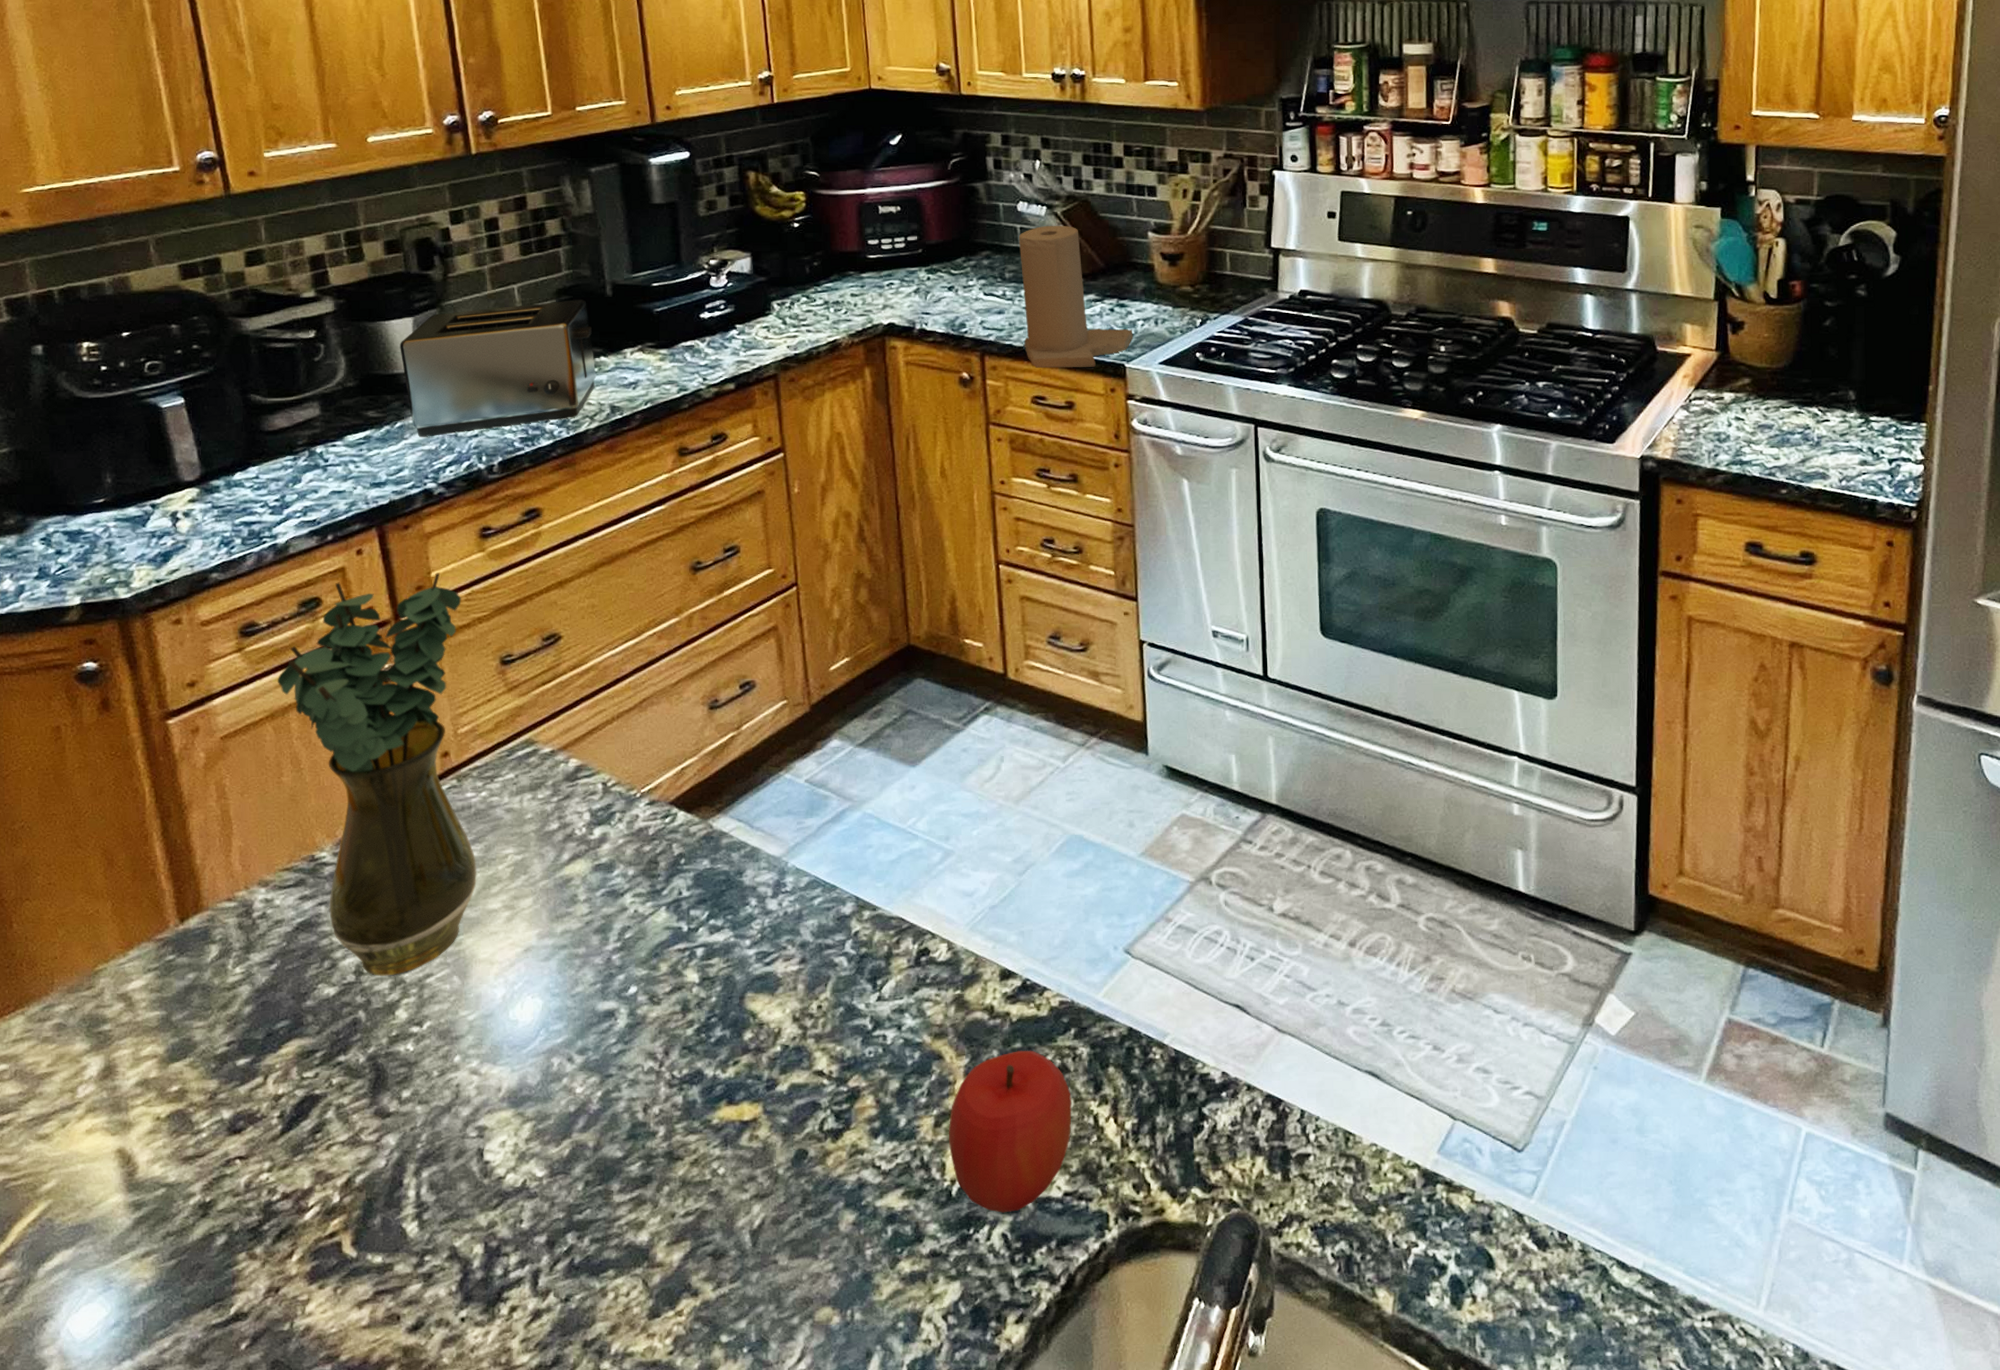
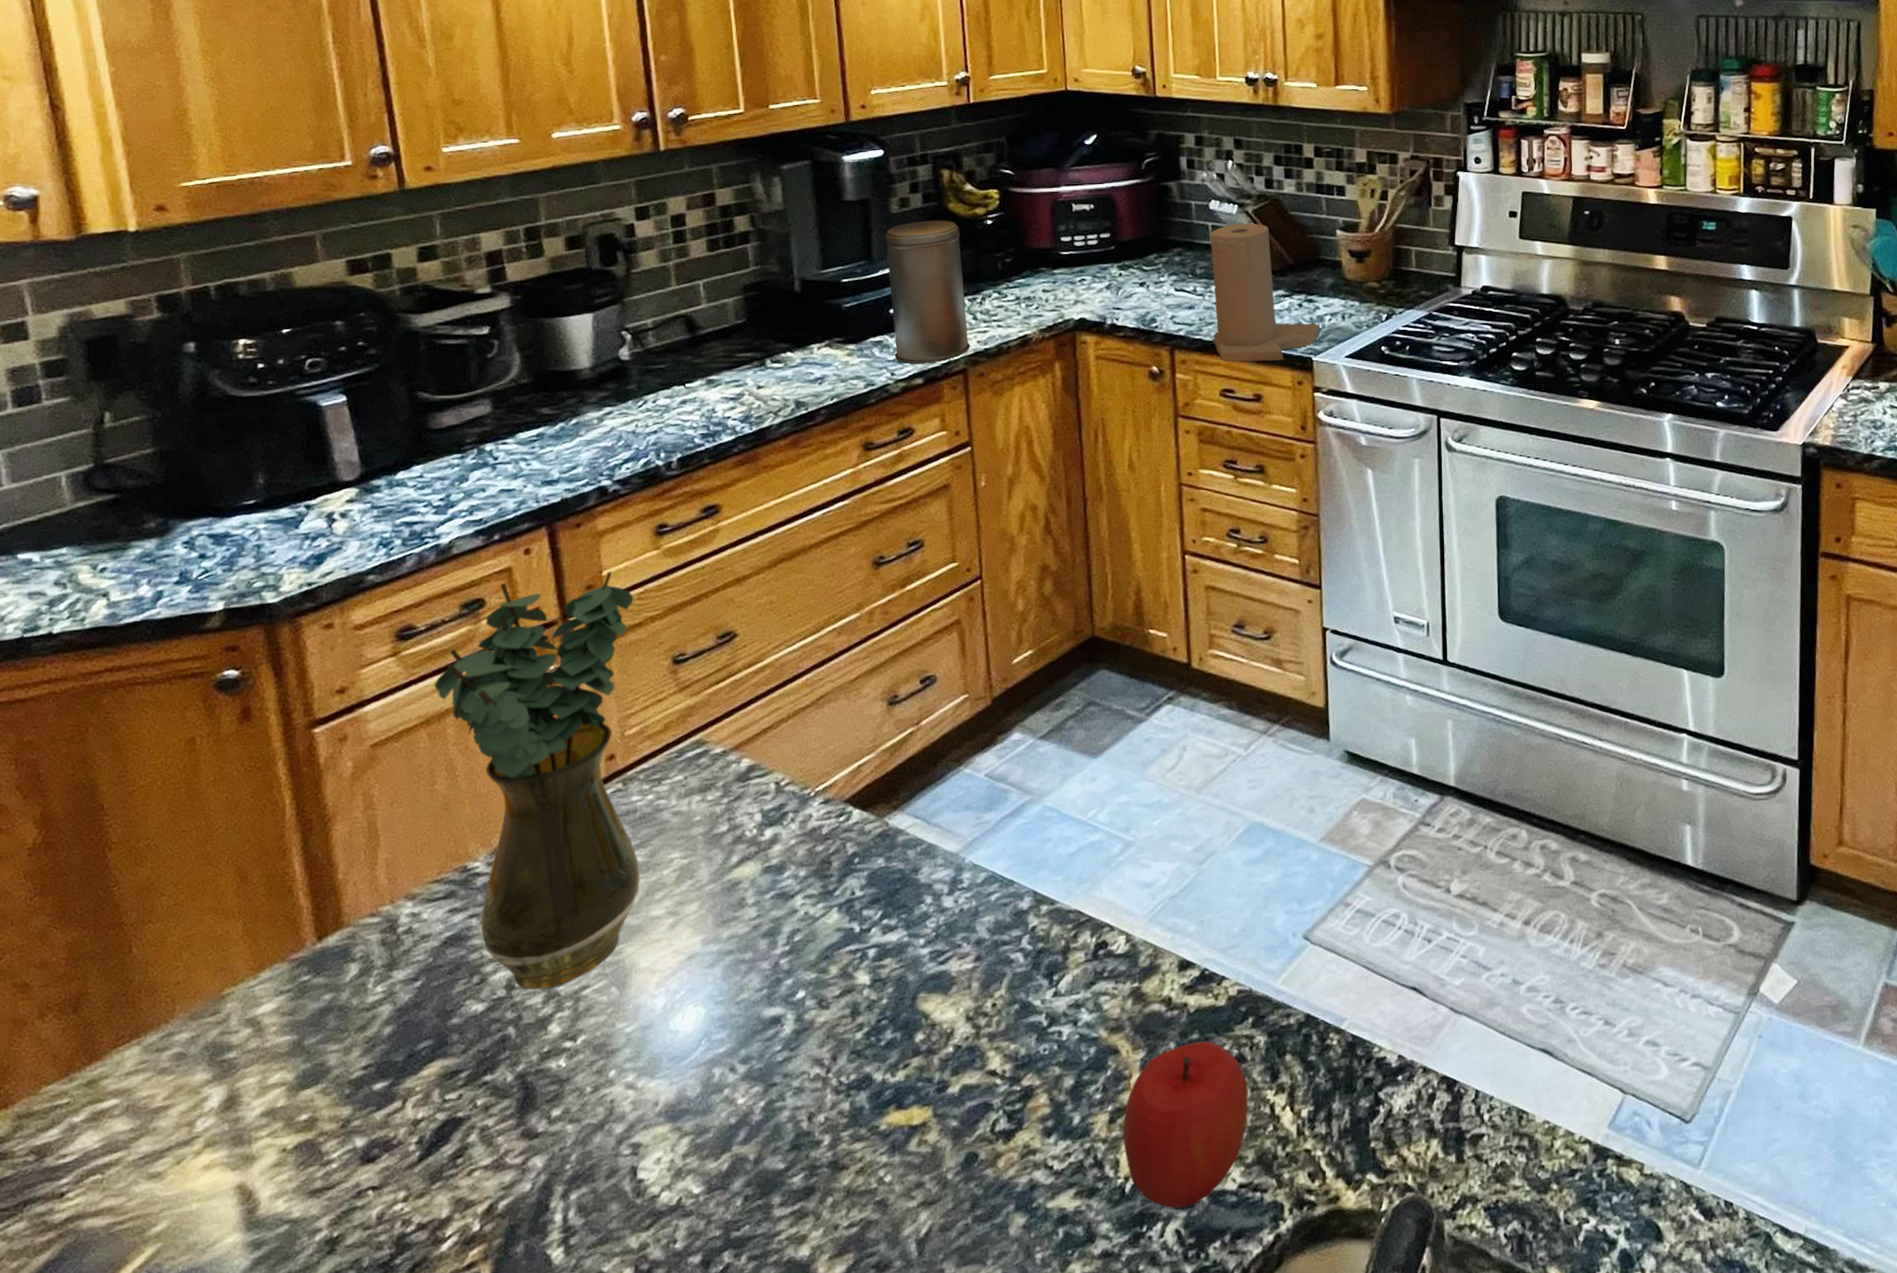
toaster: present [400,299,597,436] -> none [578,295,782,433]
canister: none [692,223,780,368] -> present [884,220,970,363]

